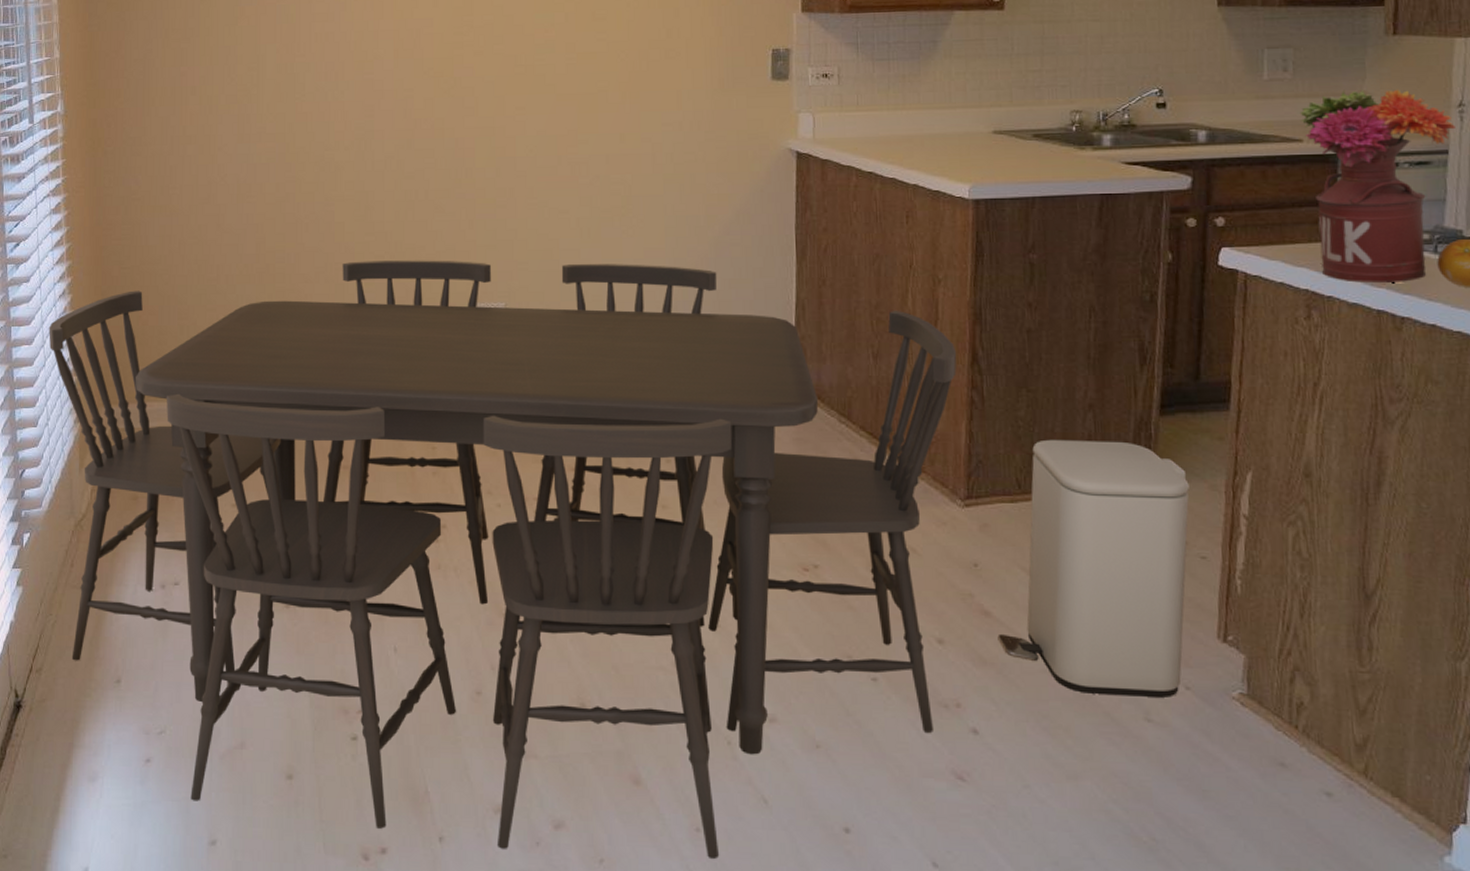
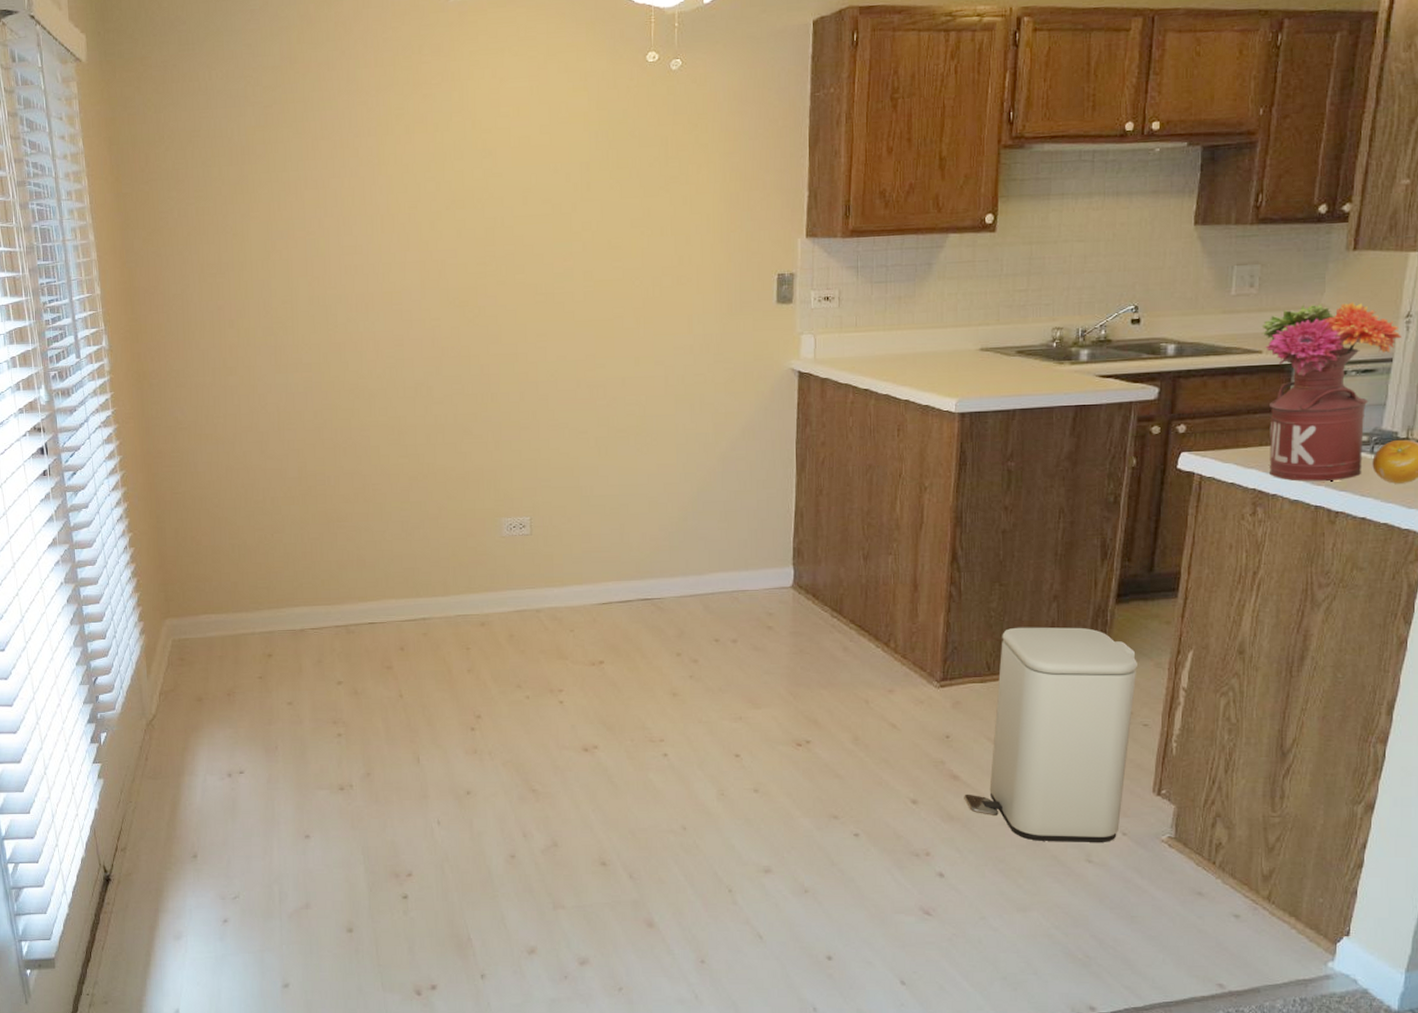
dining table: present [49,260,957,860] -> none [110,479,939,985]

